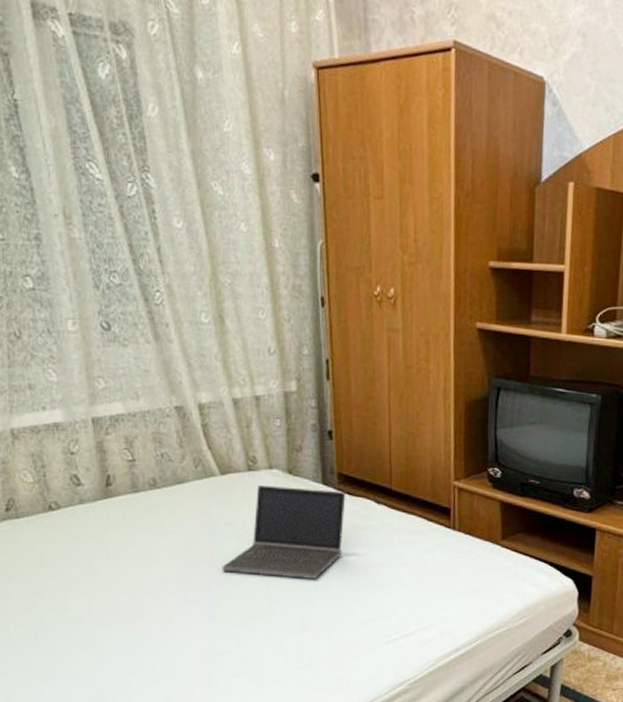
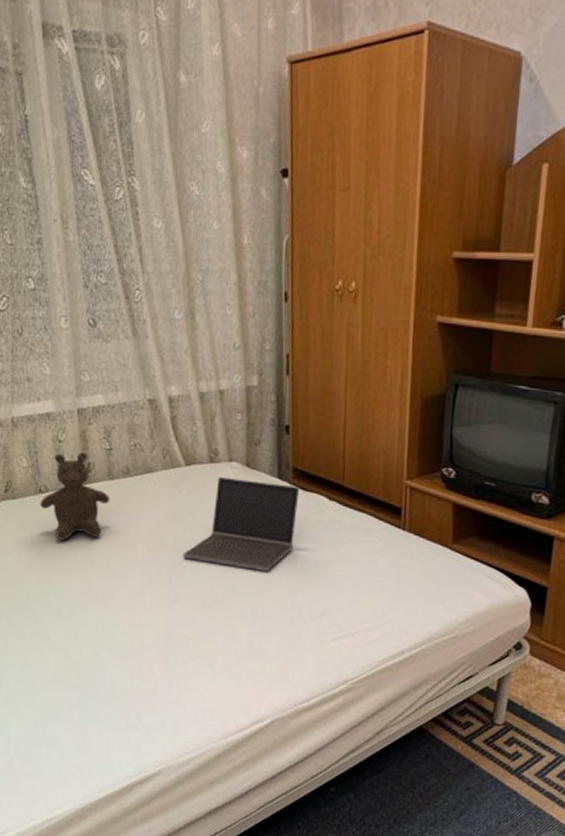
teddy bear: none [50,464,136,560] -> present [40,451,110,540]

